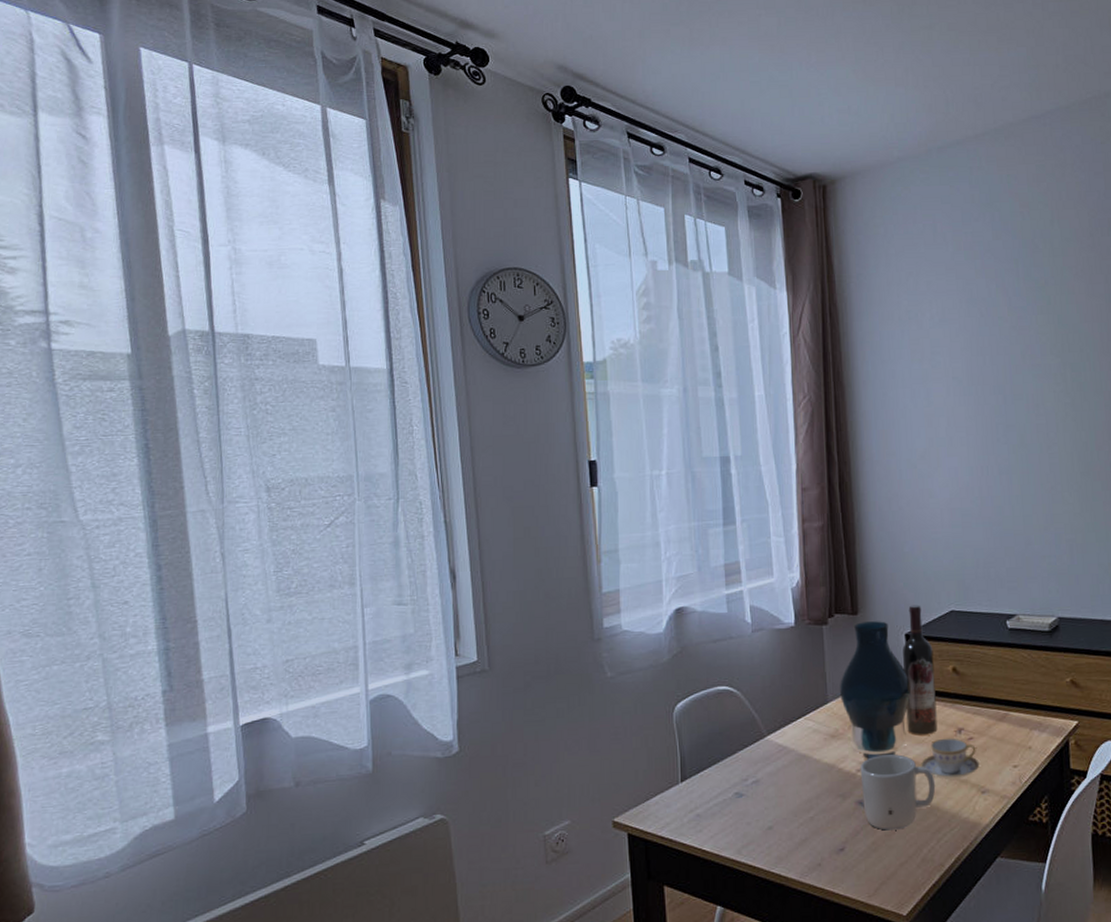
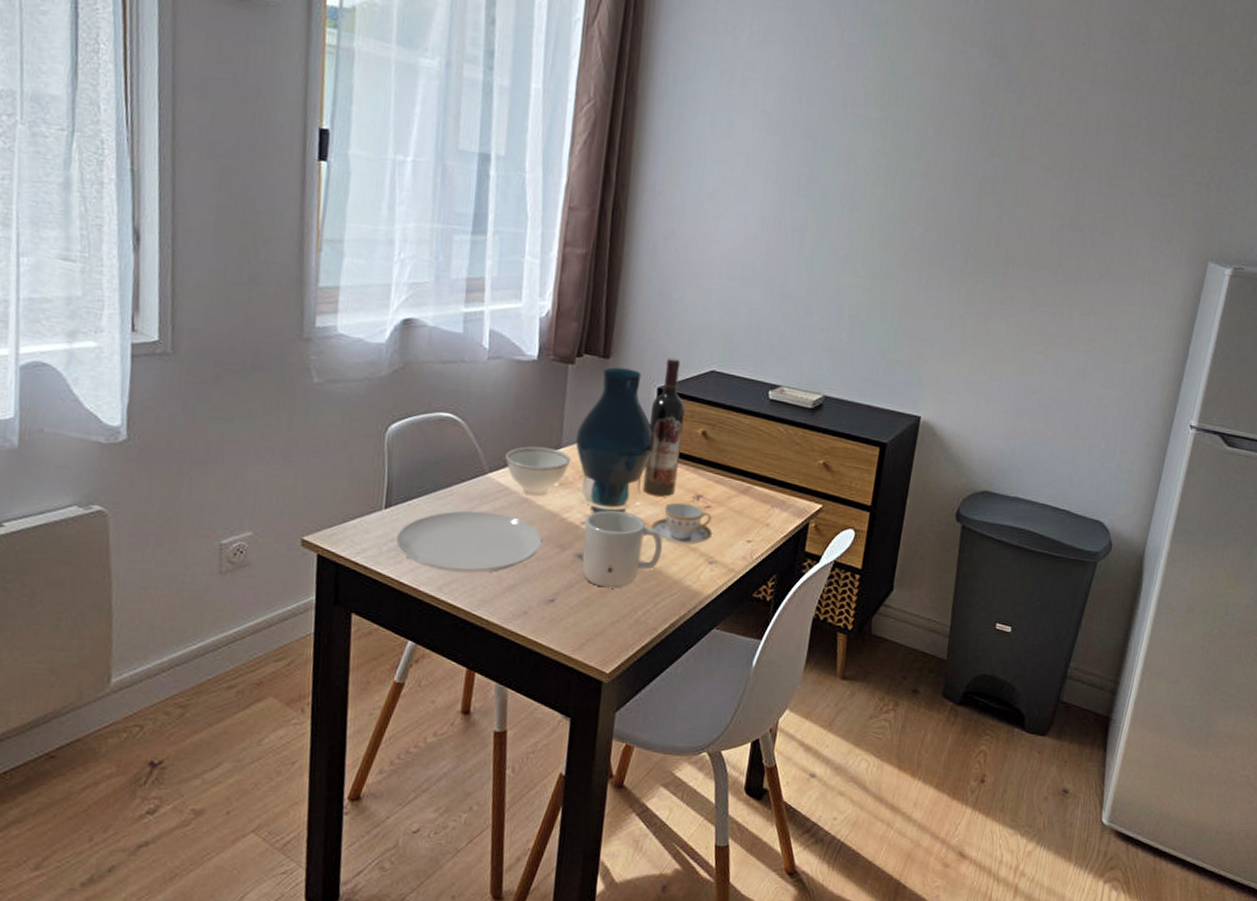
plate: none [694,772,825,835] -> present [395,510,543,575]
bowl: none [780,704,839,752] -> present [505,446,571,497]

